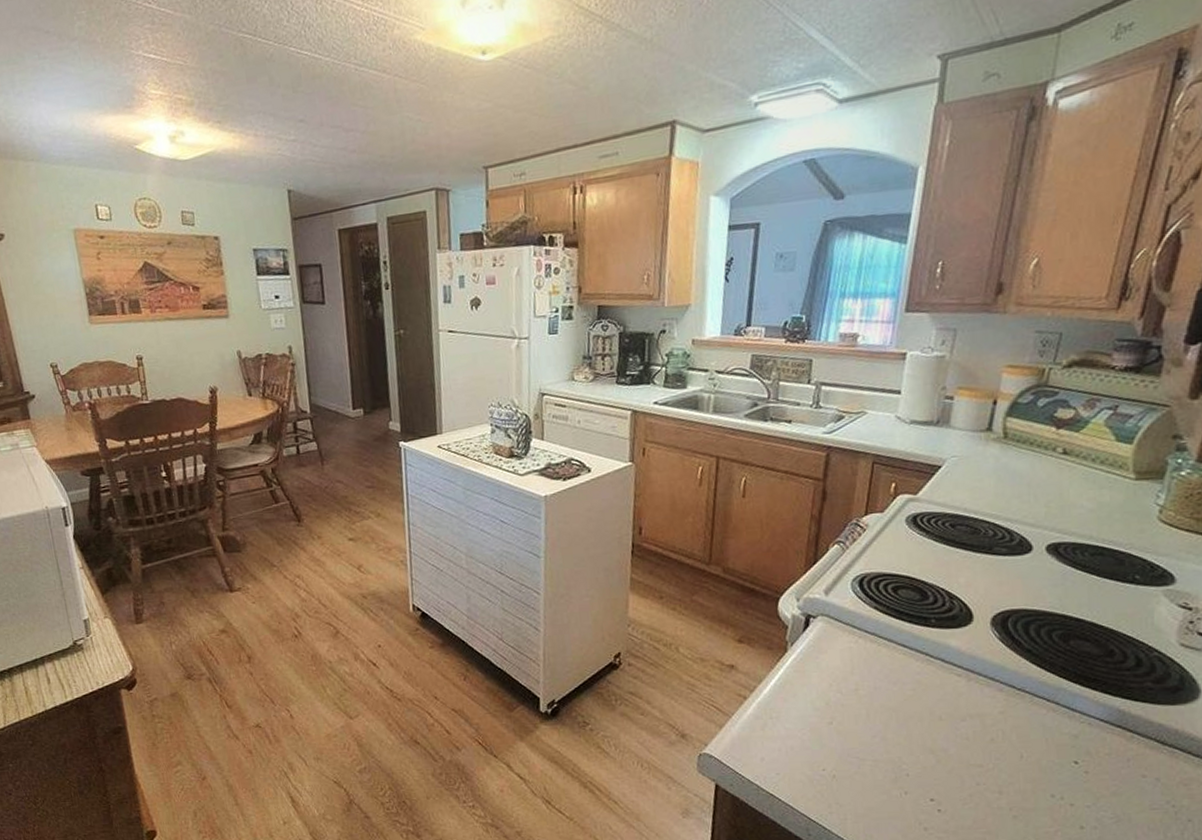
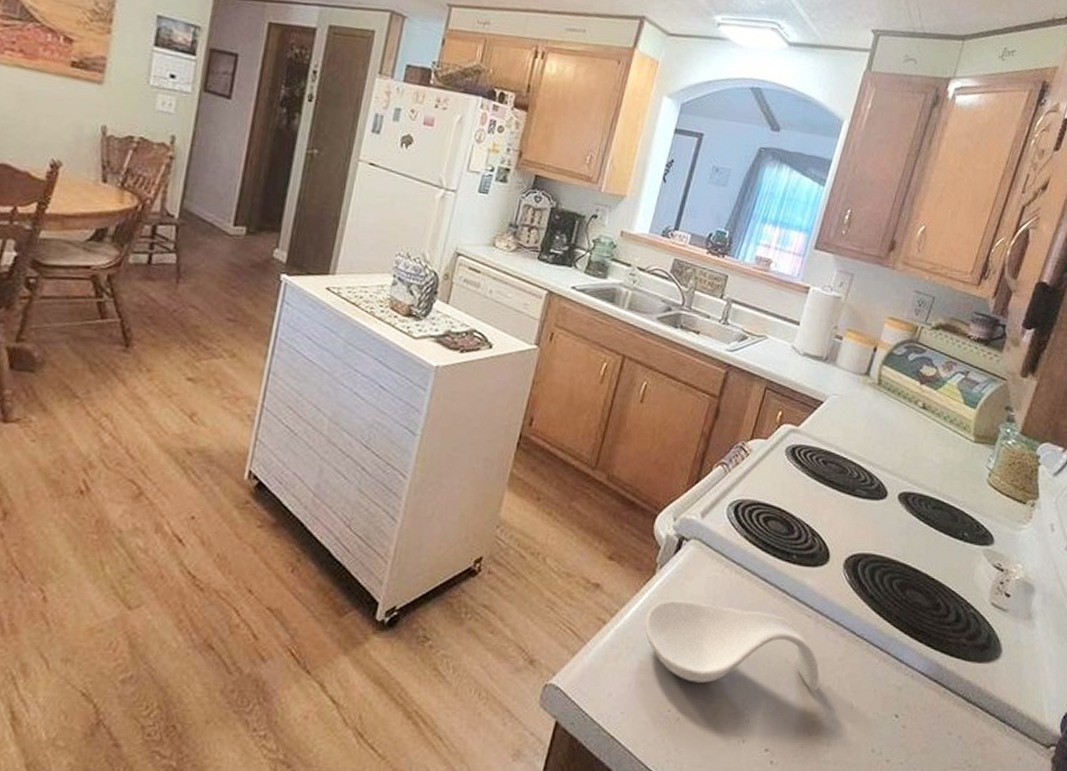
spoon rest: none [784,672,981,744] -> present [644,600,820,691]

